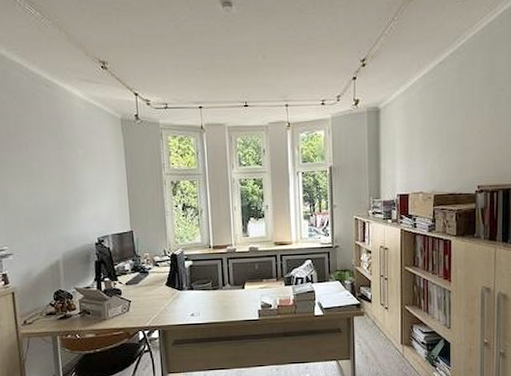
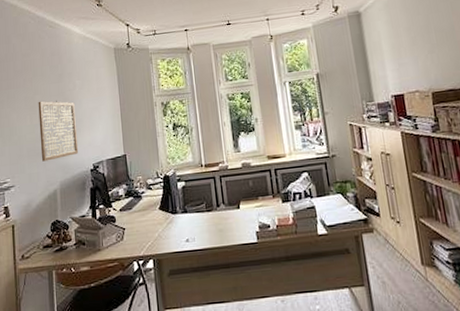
wall art: none [35,168,82,232] -> present [38,100,79,162]

